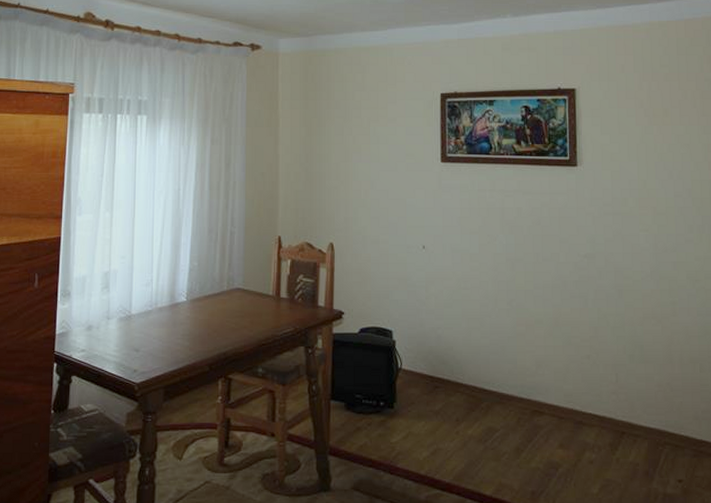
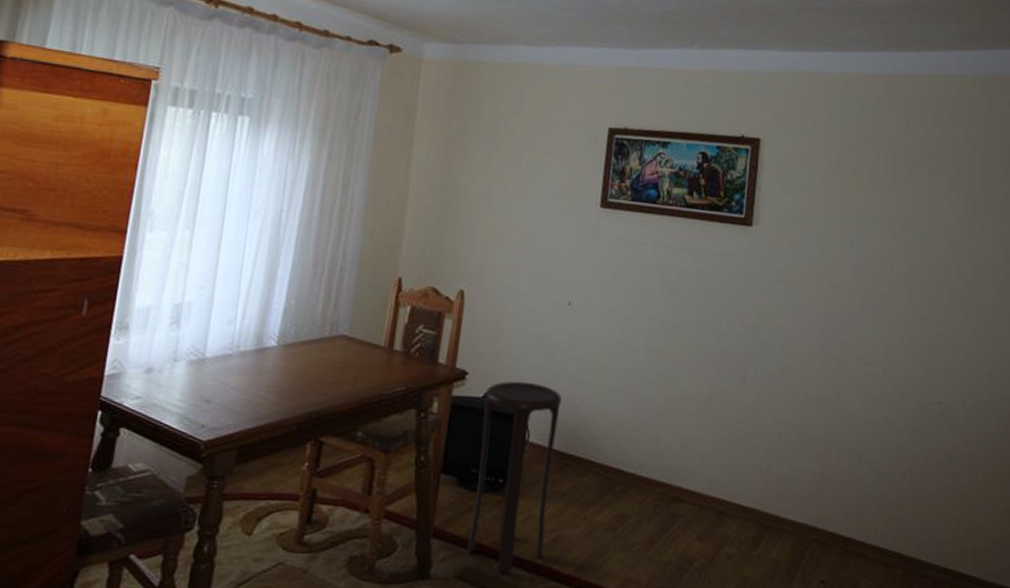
stool: none [359,317,426,483] -> present [467,381,562,573]

